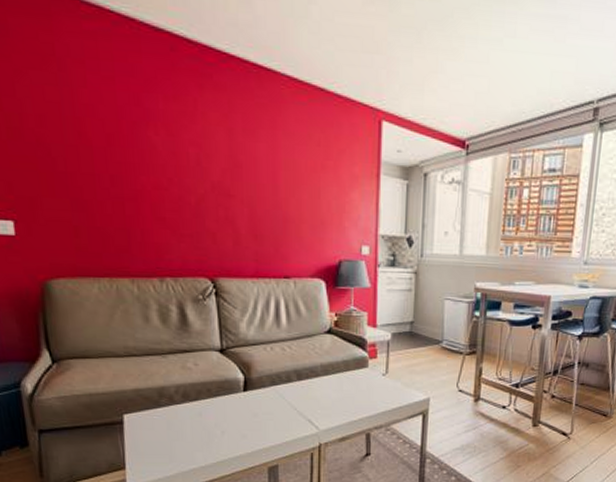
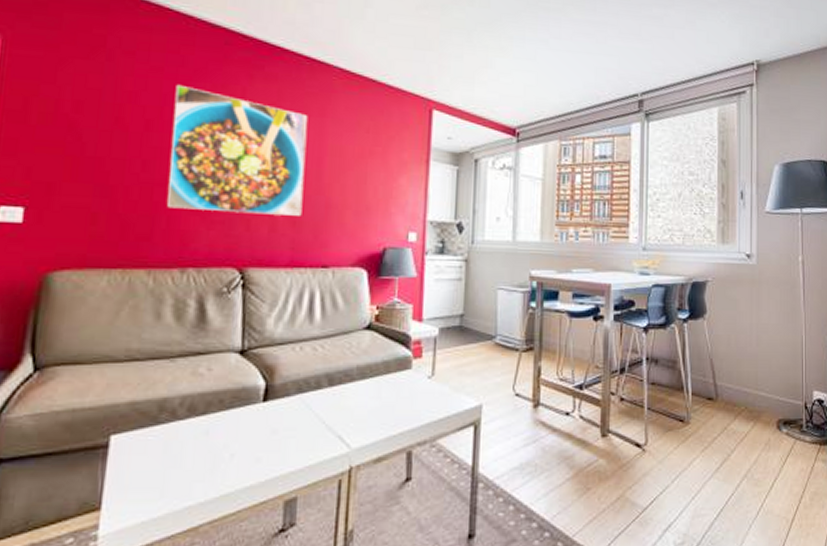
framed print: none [129,96,262,230] -> present [167,84,308,216]

